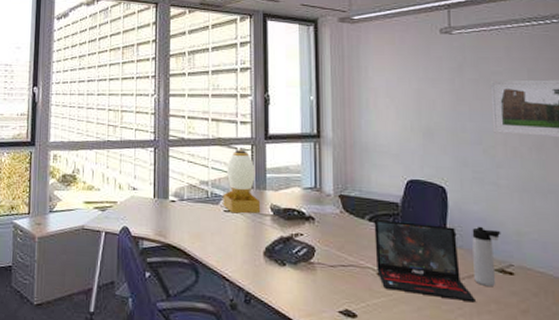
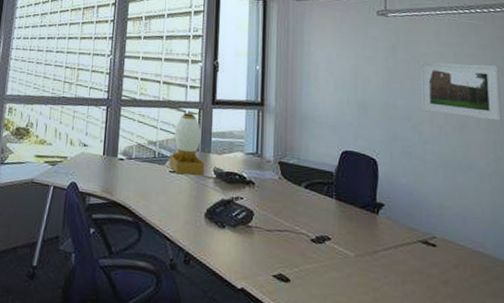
laptop: present [374,219,475,303] -> none [309,186,400,272]
thermos bottle: present [472,226,501,287] -> none [399,198,426,258]

